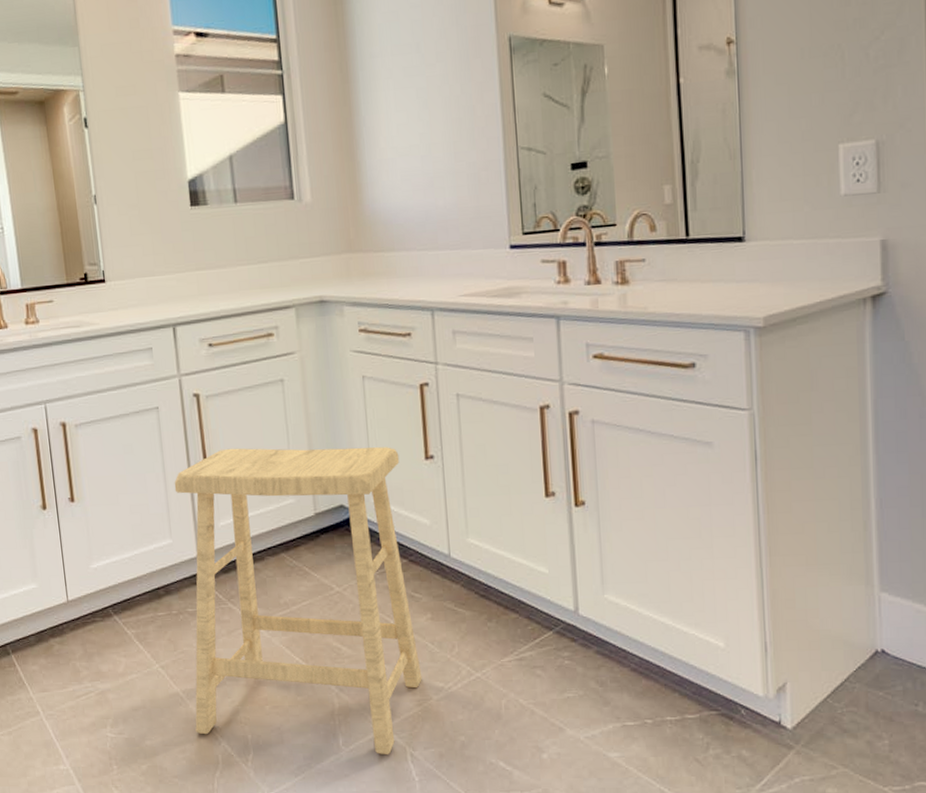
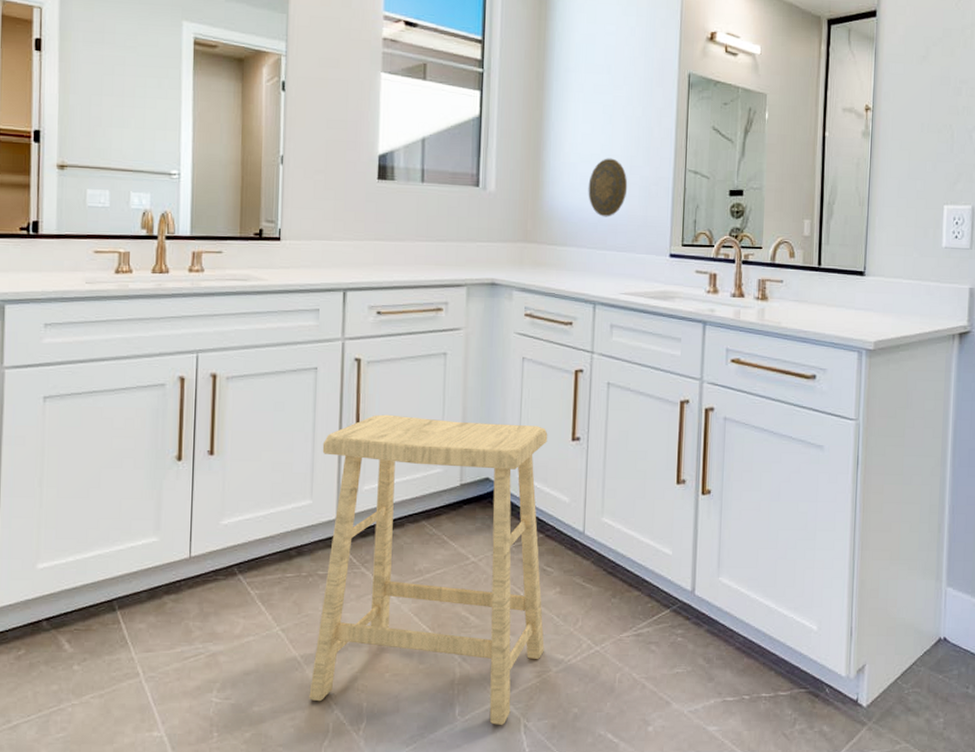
decorative plate: none [410,147,454,214] -> present [588,158,628,217]

